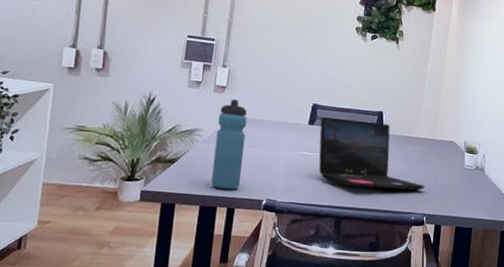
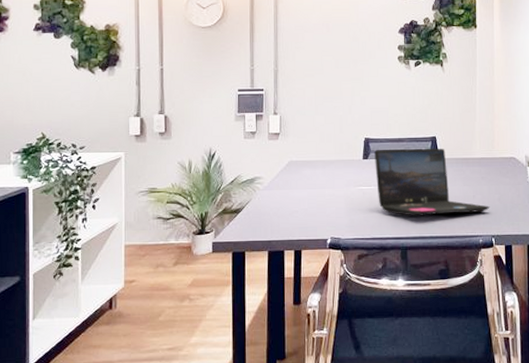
water bottle: present [211,99,247,189] -> none [275,143,304,232]

